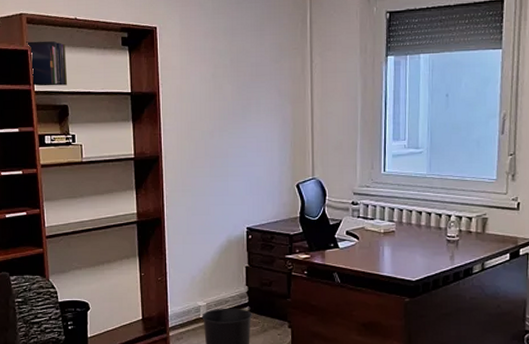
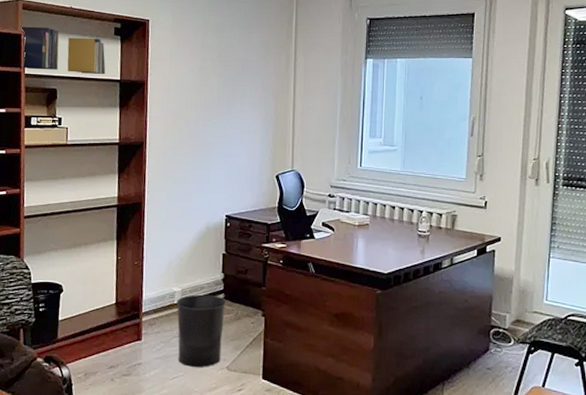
books: none [76,50,116,88] -> present [67,37,106,75]

